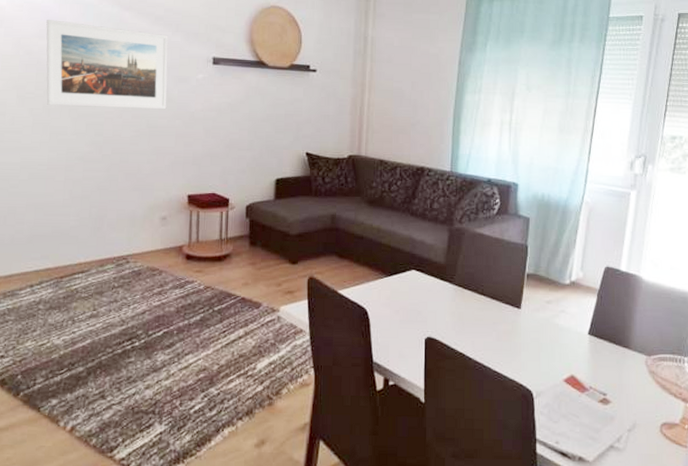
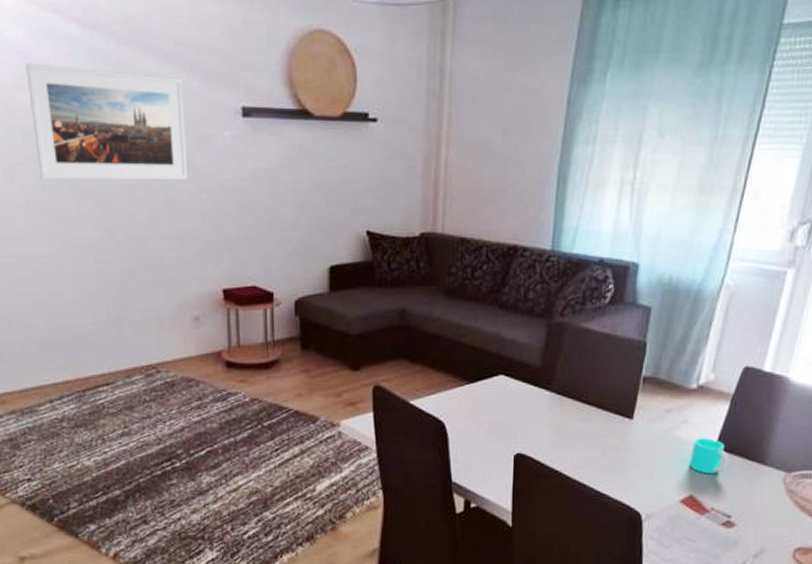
cup: none [568,325,600,357] -> present [689,438,729,475]

